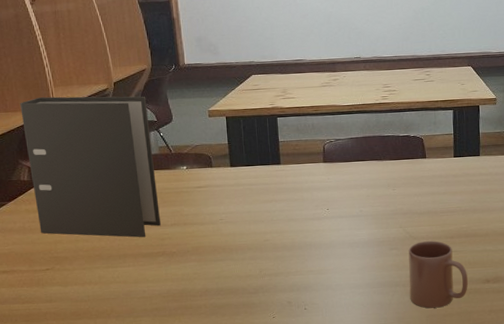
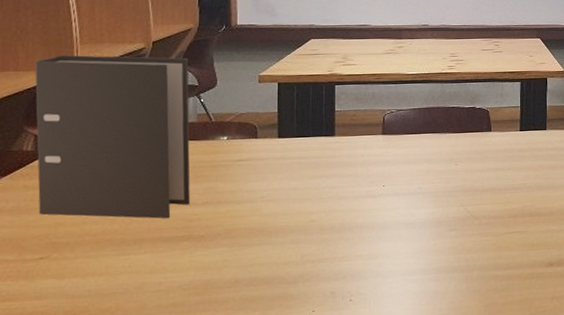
mug: present [408,241,468,308] -> none [468,220,530,296]

